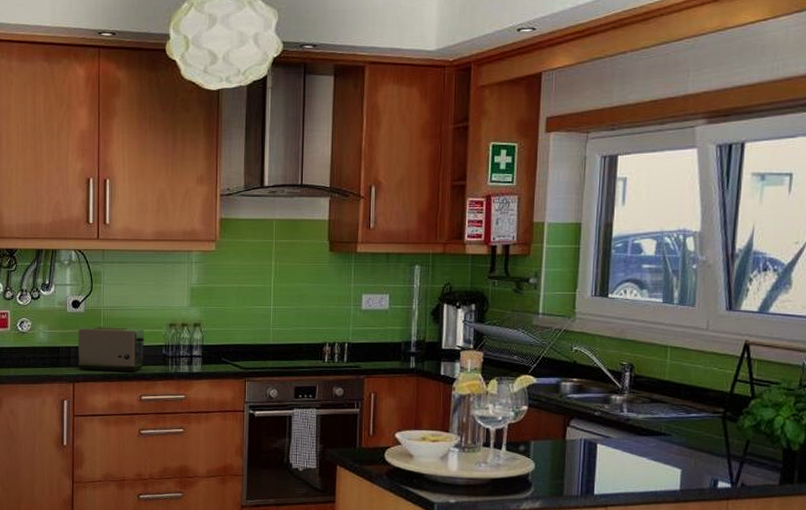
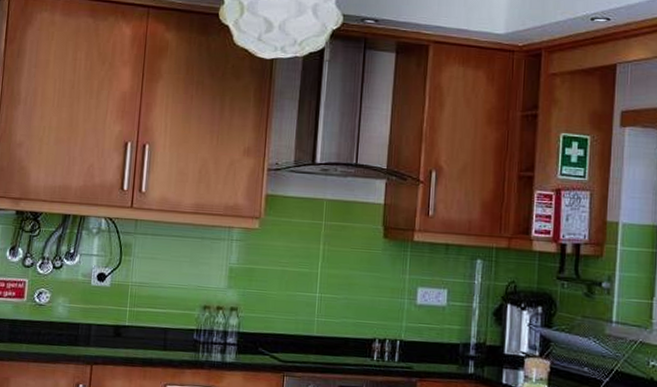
toaster: present [78,326,145,372] -> none [98,302,175,358]

